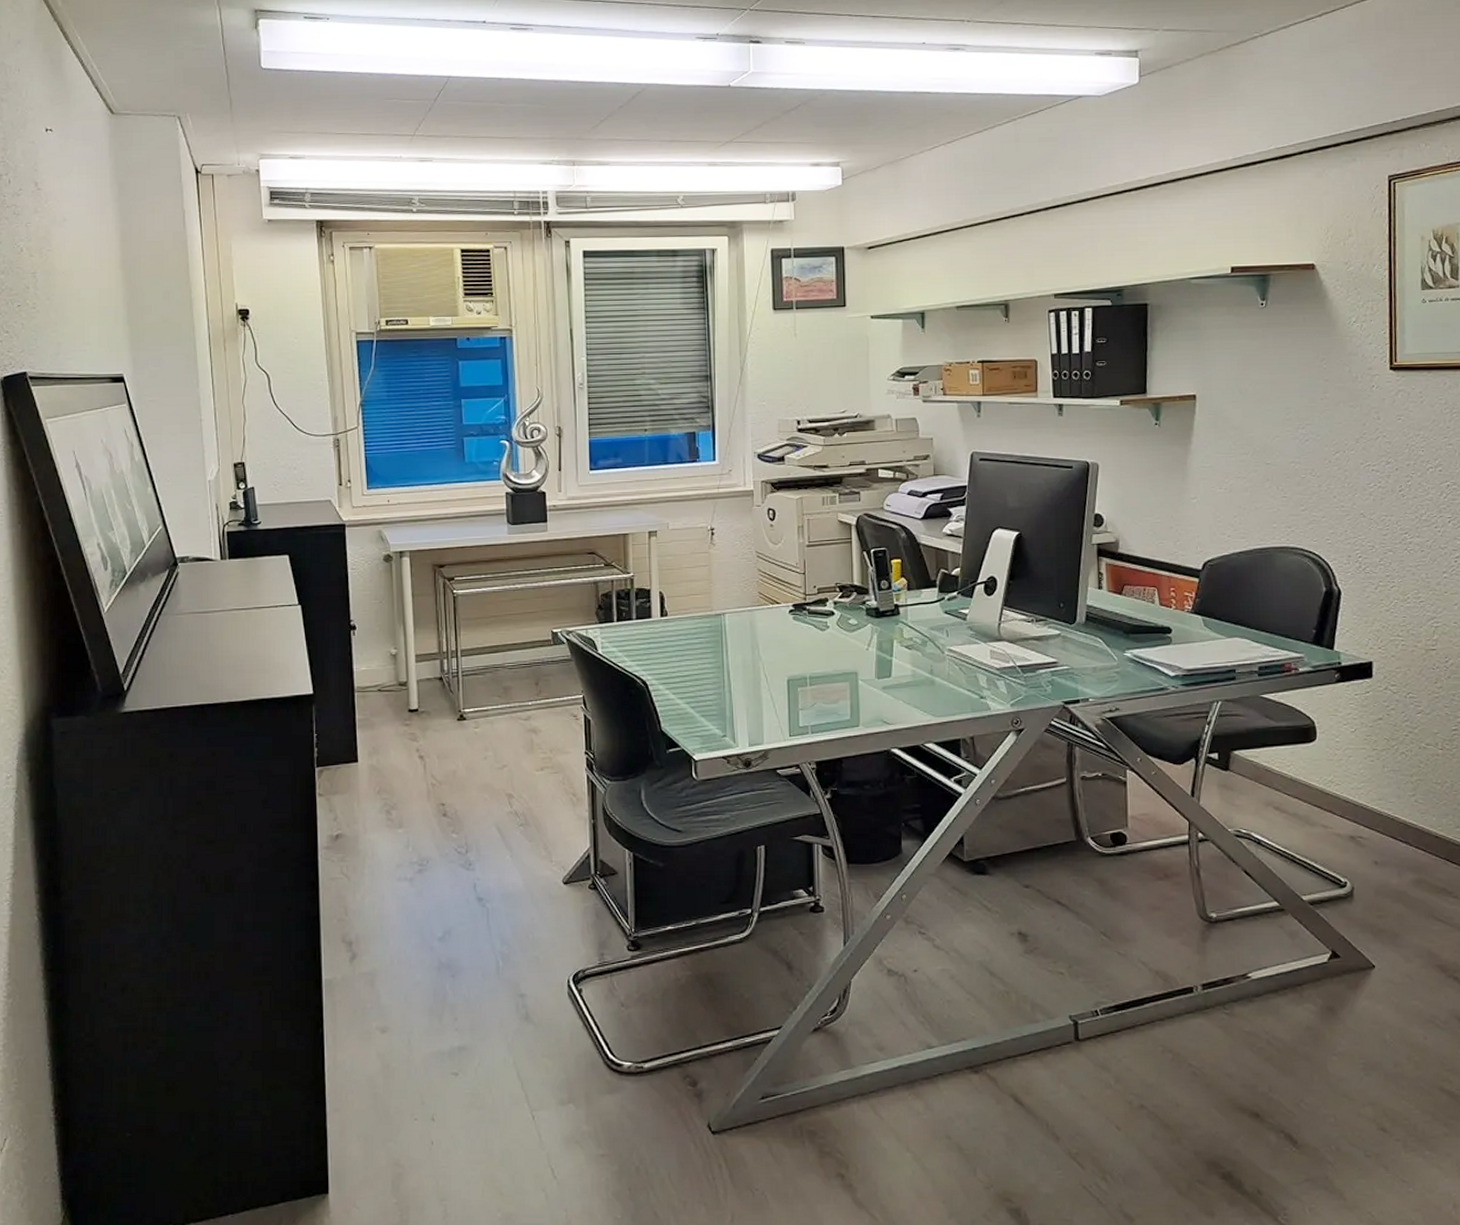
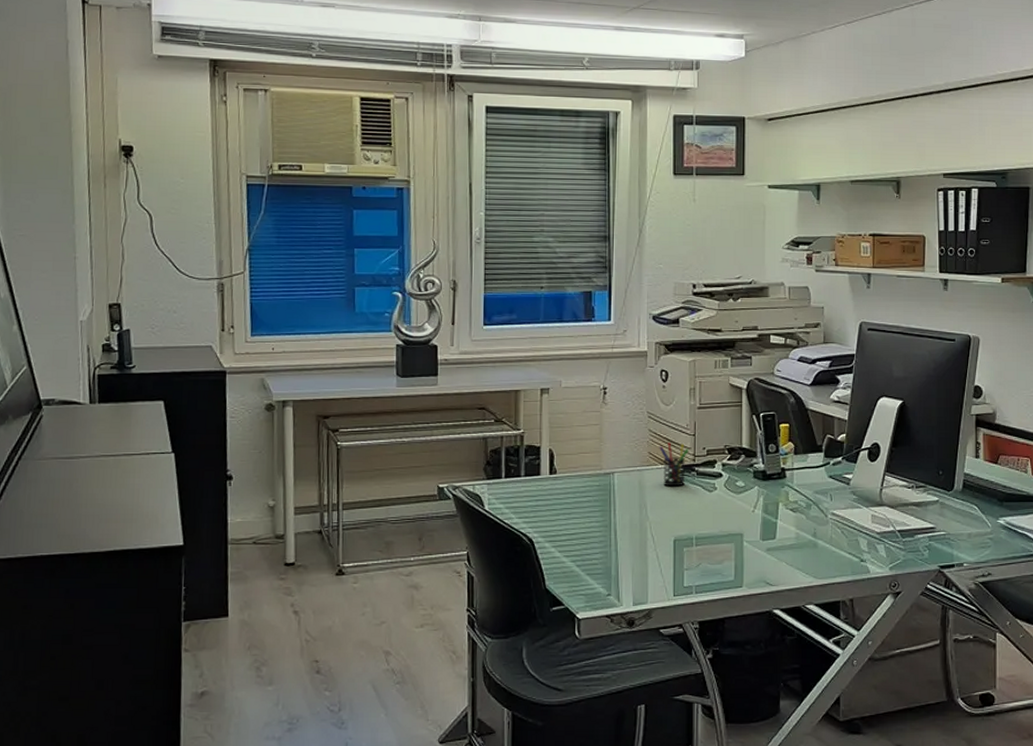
pen holder: none [769,581,799,626] -> present [659,442,689,487]

